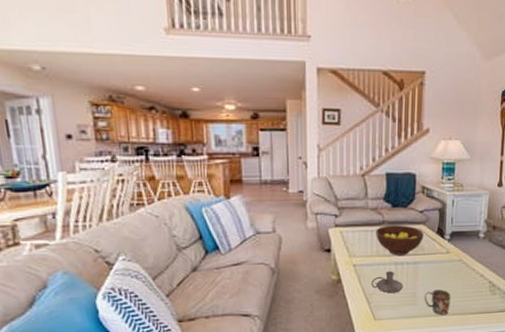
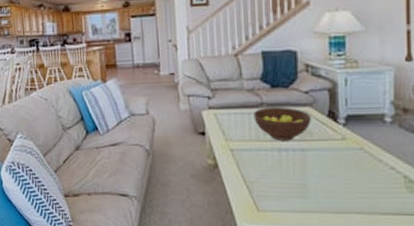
candle holder: present [371,271,404,294] -> none [252,157,290,183]
mug: present [425,289,451,316] -> none [318,182,352,213]

